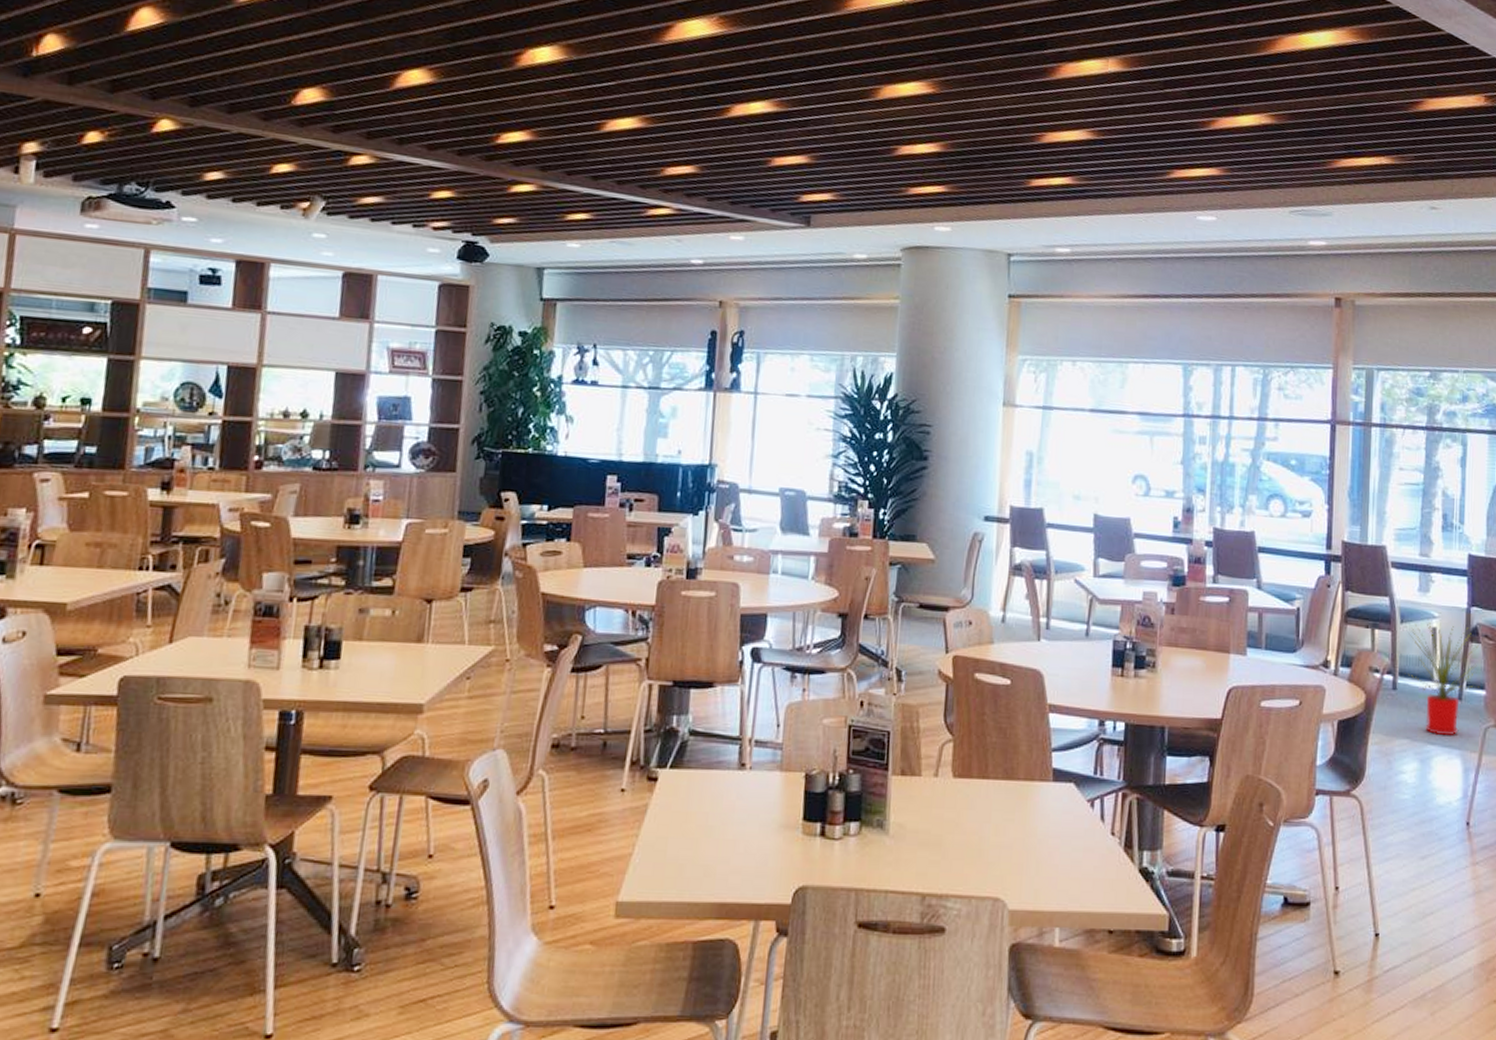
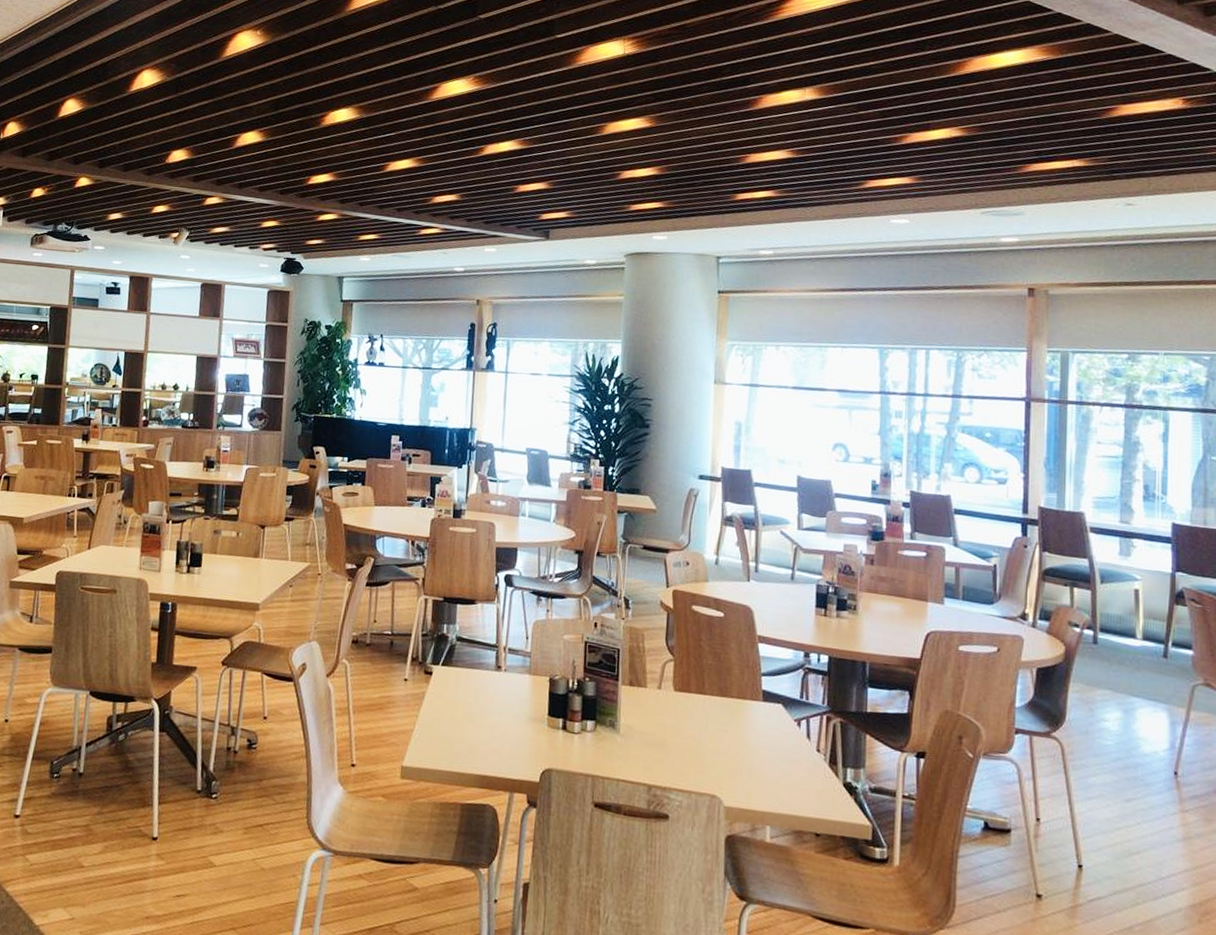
house plant: present [1400,619,1479,735] -> none [1101,581,1186,690]

